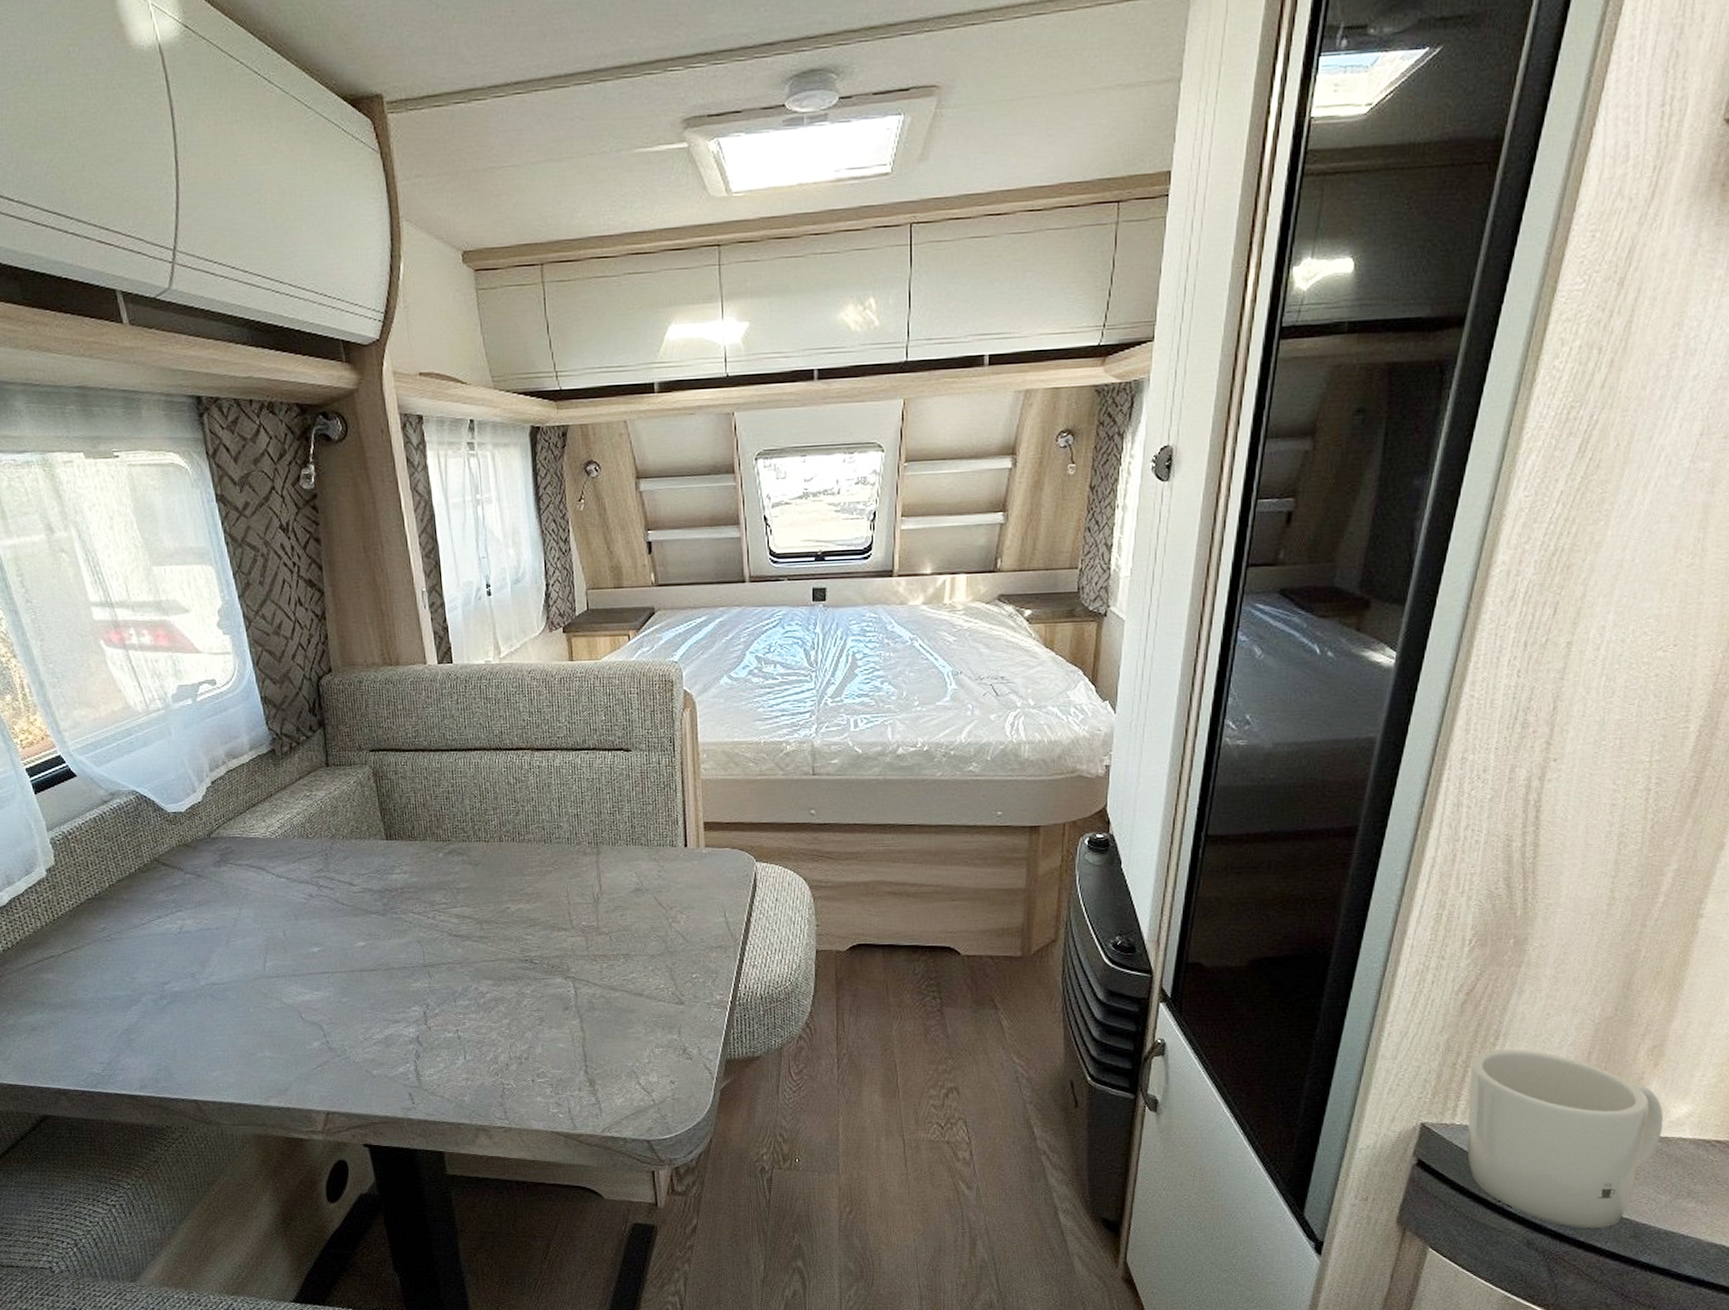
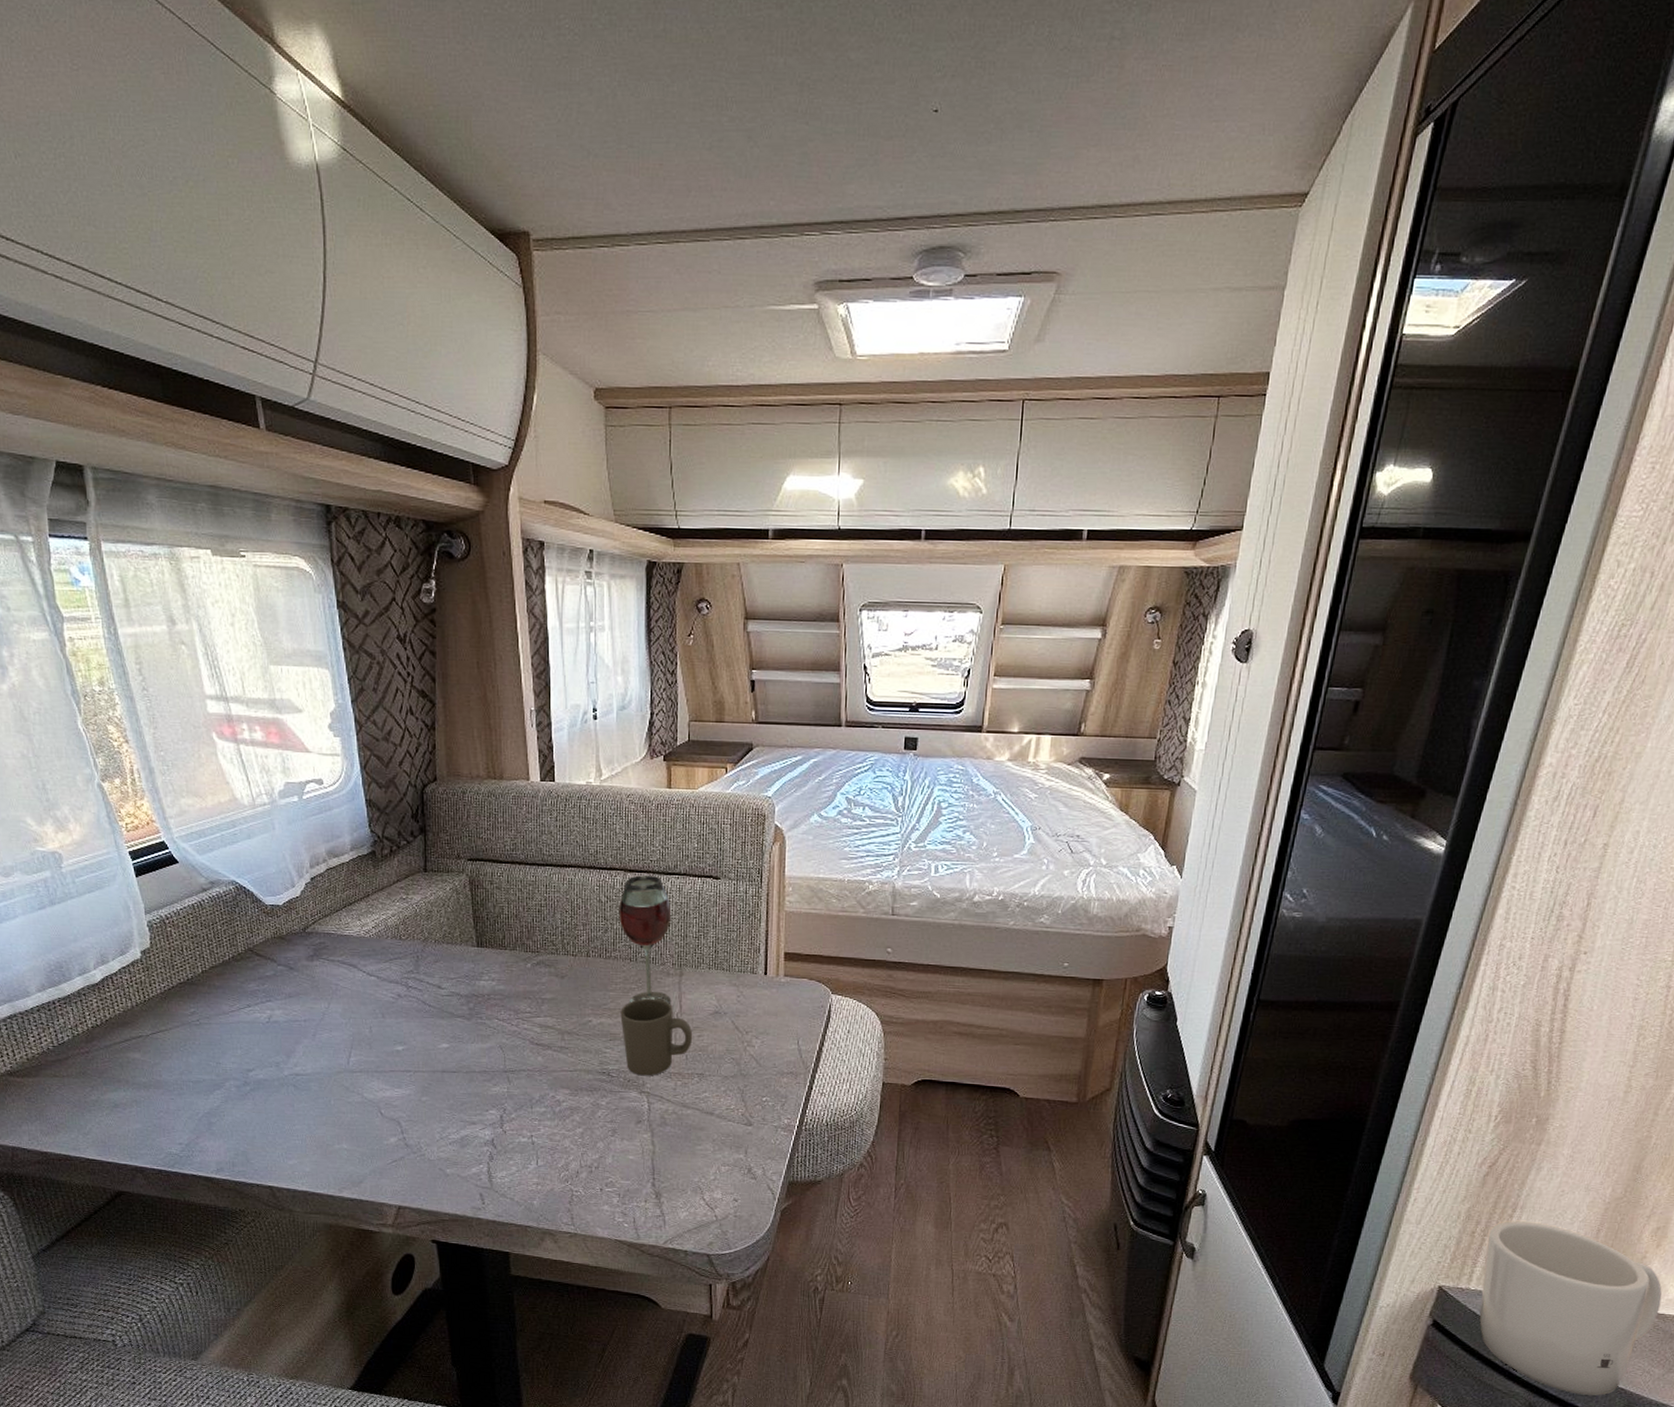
wineglass: none [528,753,590,887] -> present [618,875,672,1004]
mug: none [538,880,616,961] -> present [620,998,693,1076]

